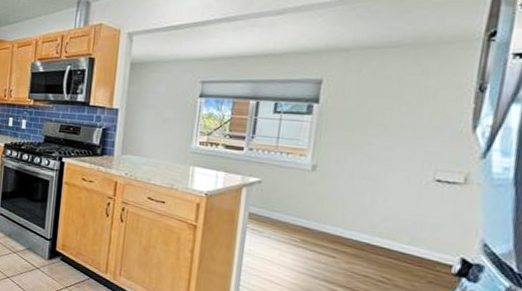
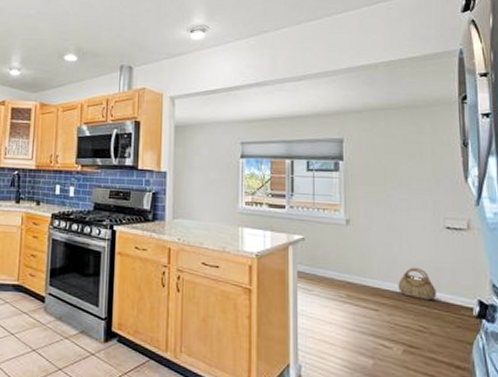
basket: none [363,218,410,254] -> present [398,267,437,301]

